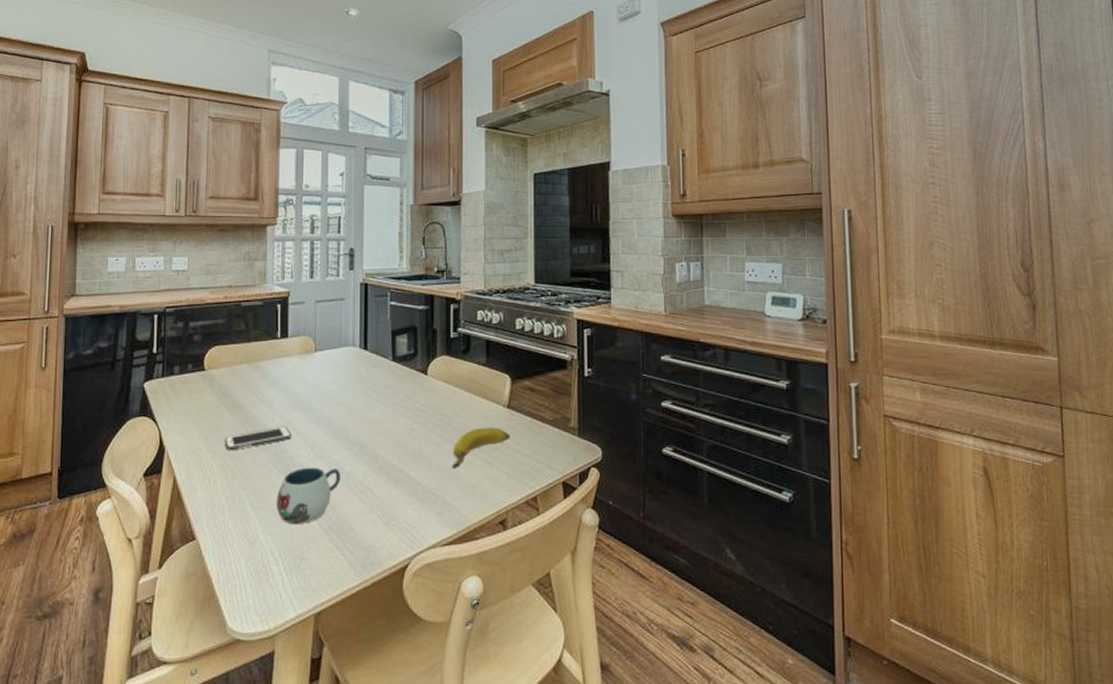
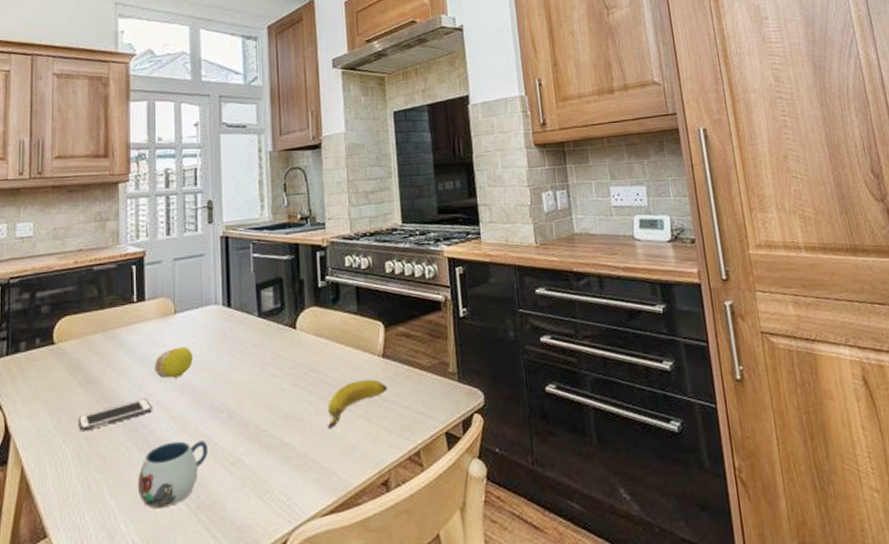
fruit: none [295,382,330,410] -> present [155,346,193,378]

